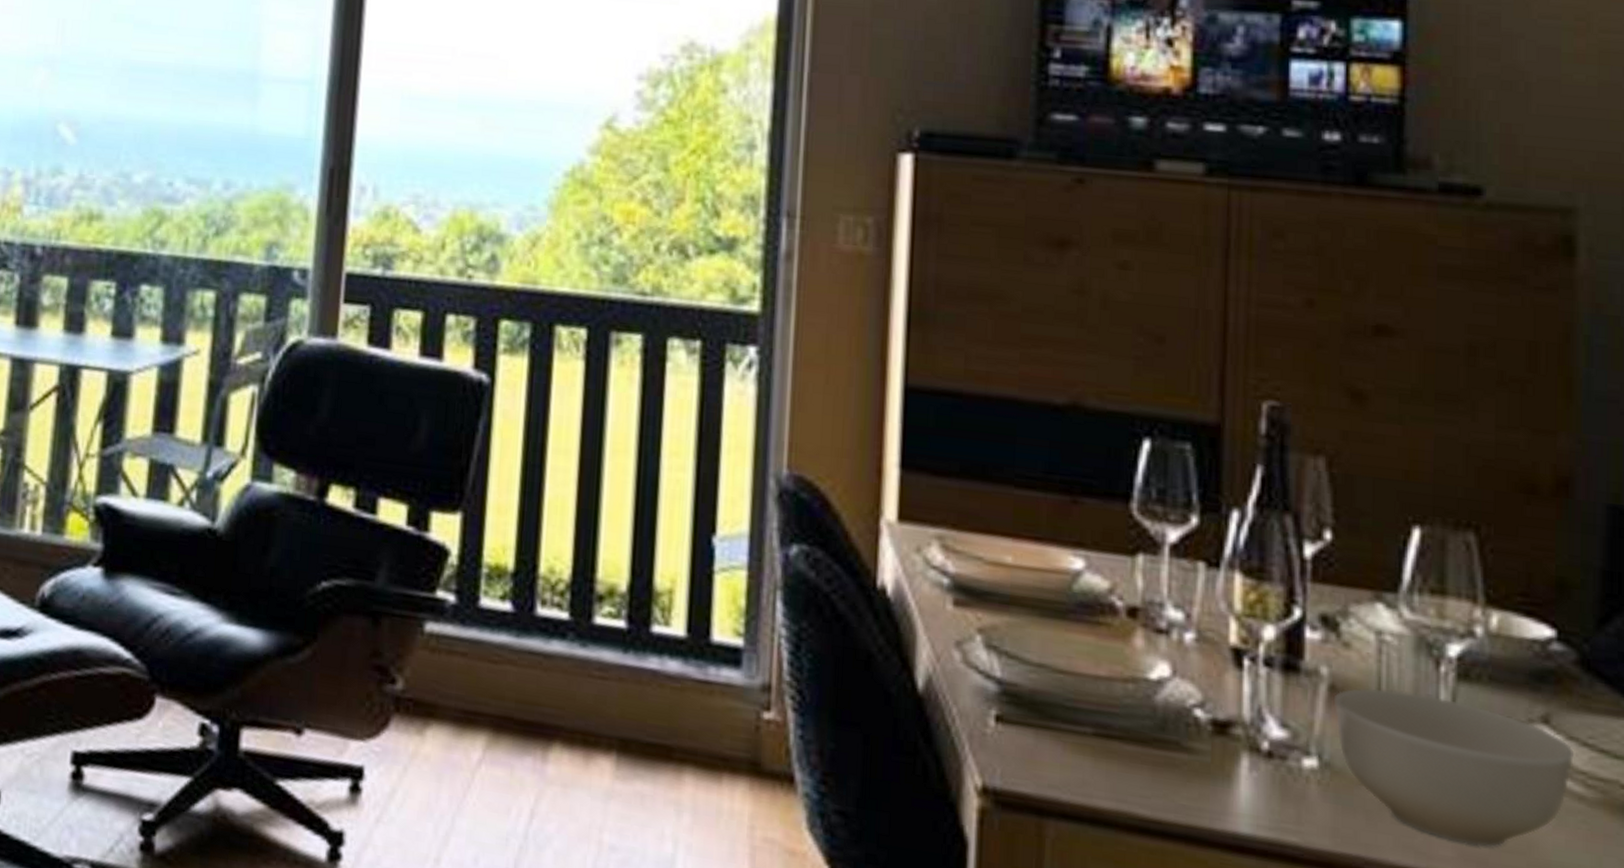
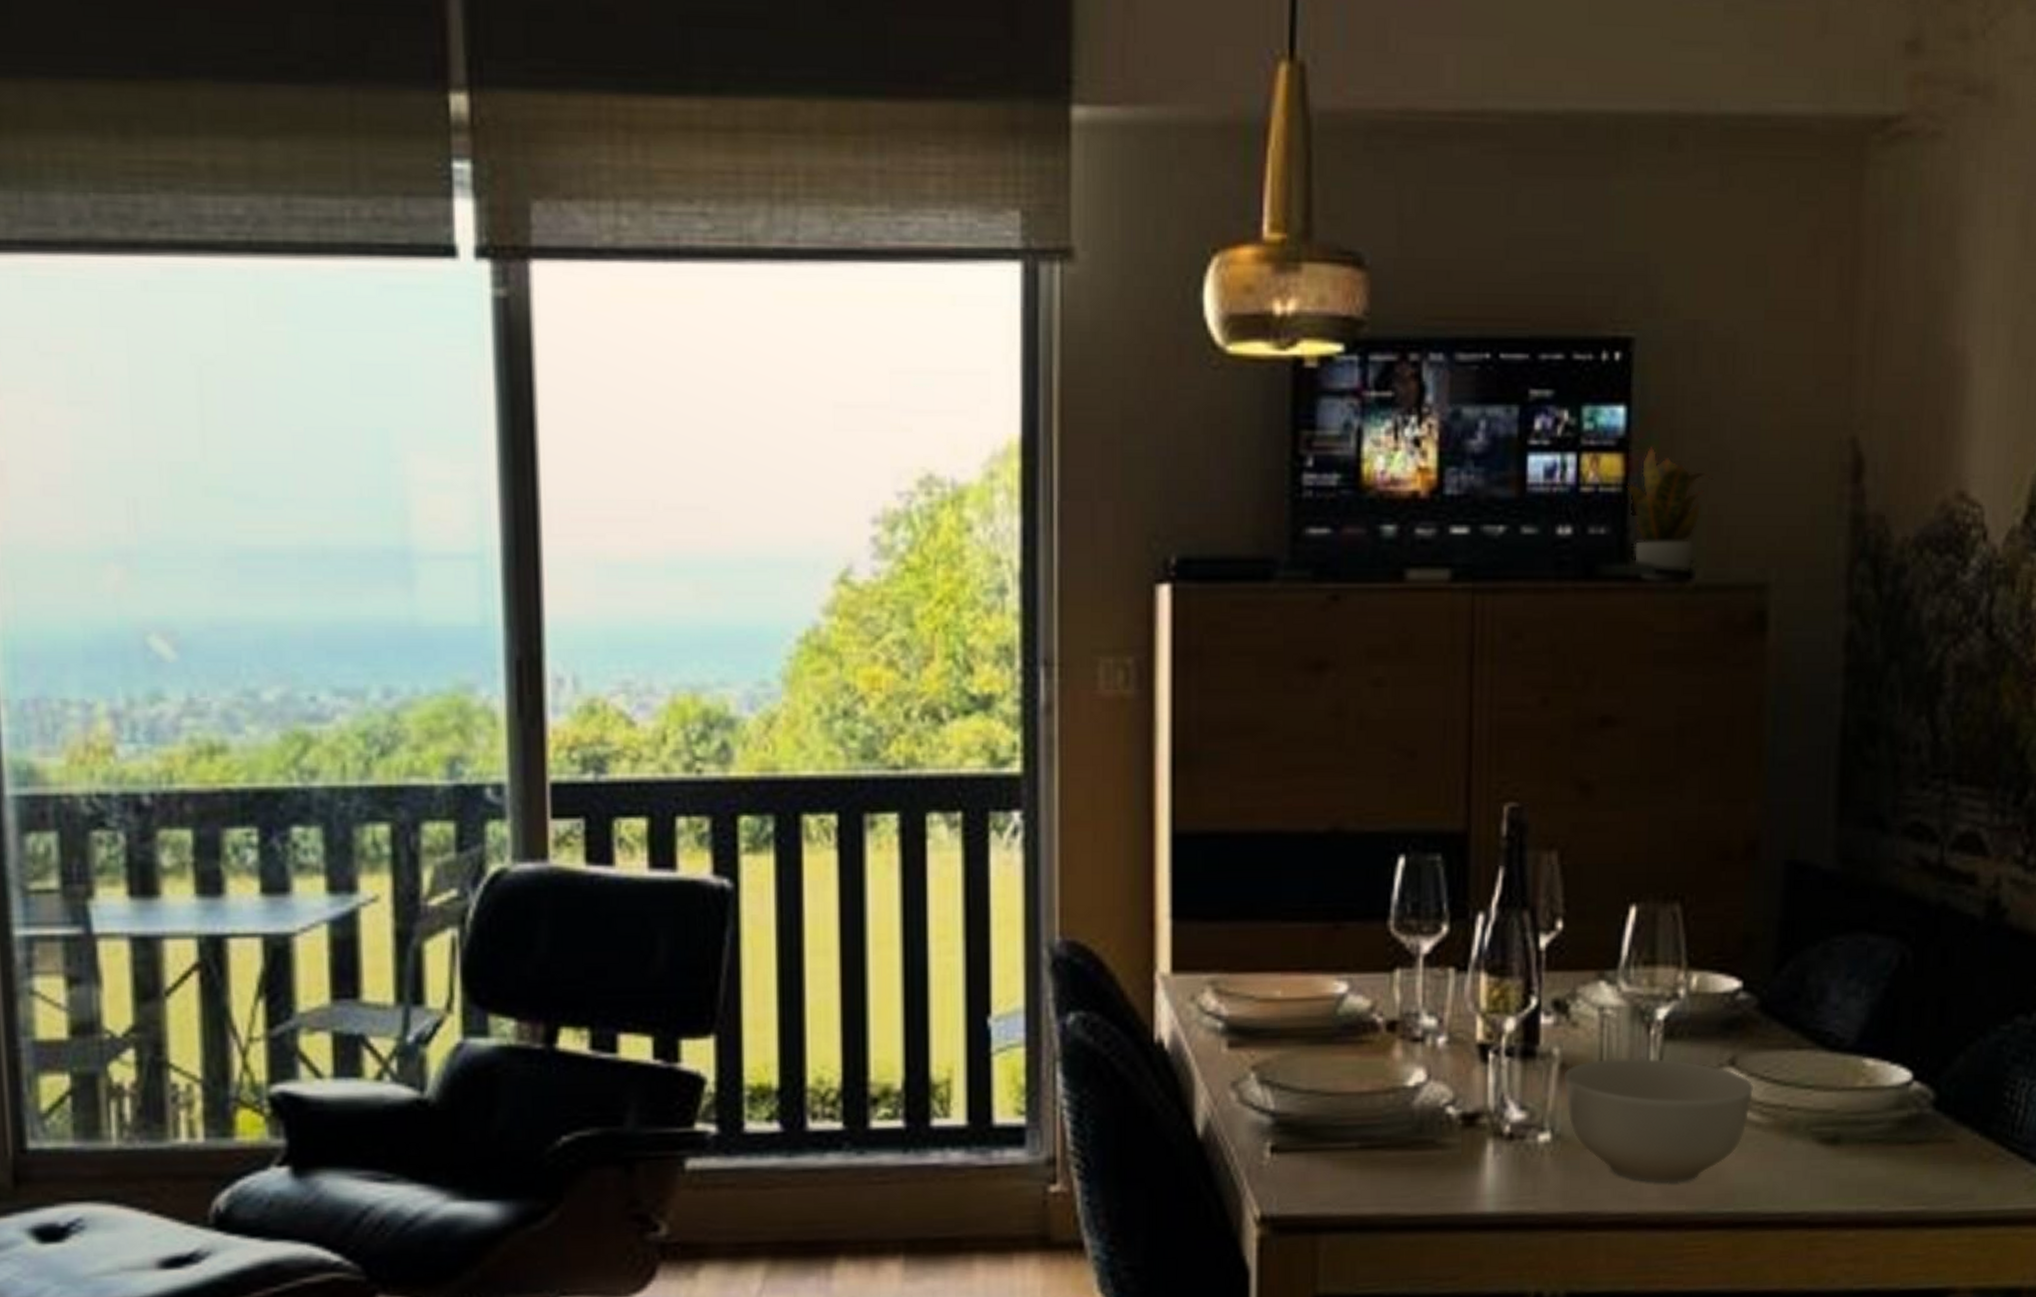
potted plant: none [1403,61,1506,200] -> present [1626,446,1714,584]

